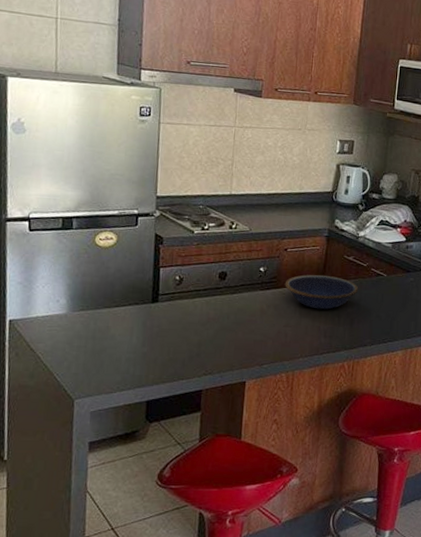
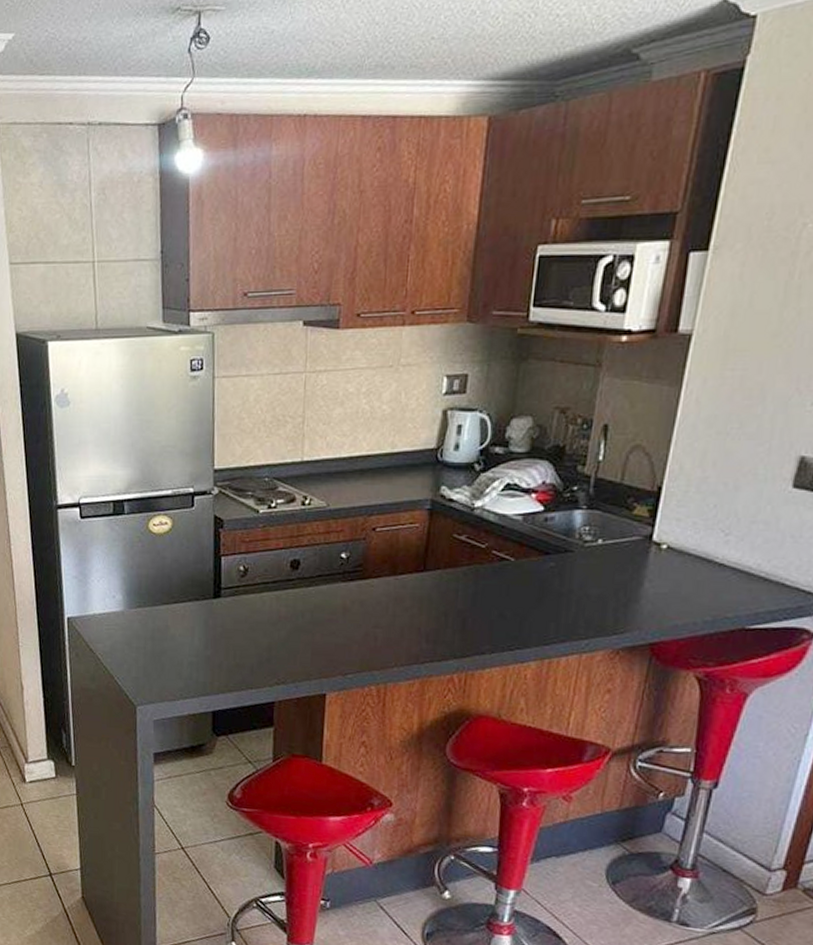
bowl: present [285,274,359,310] -> none [373,560,474,606]

